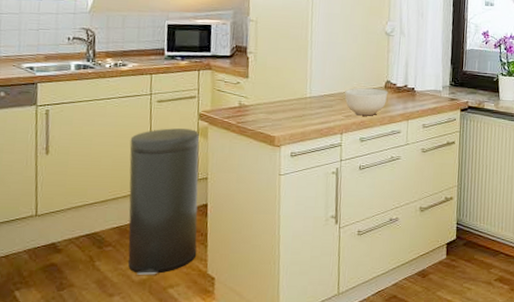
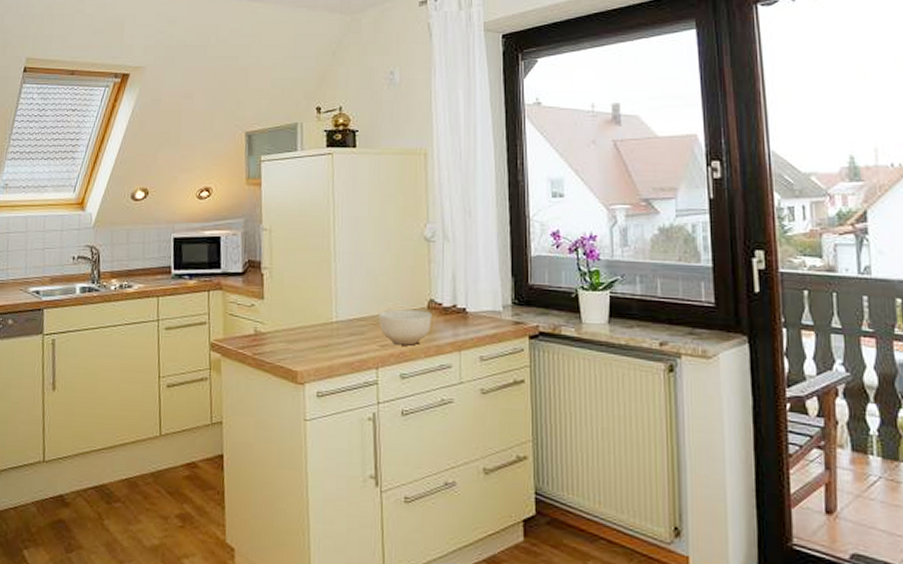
pedal bin: present [127,128,200,276] -> none [137,360,214,541]

